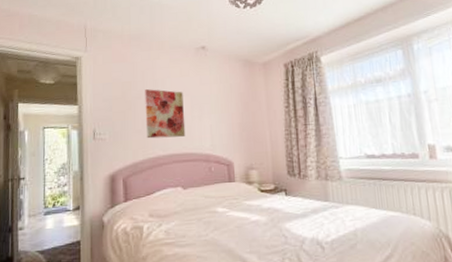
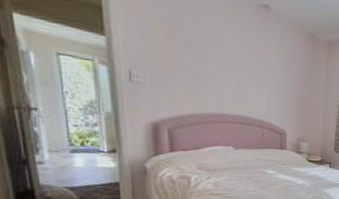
wall art: present [145,89,186,139] -> none [195,38,241,99]

